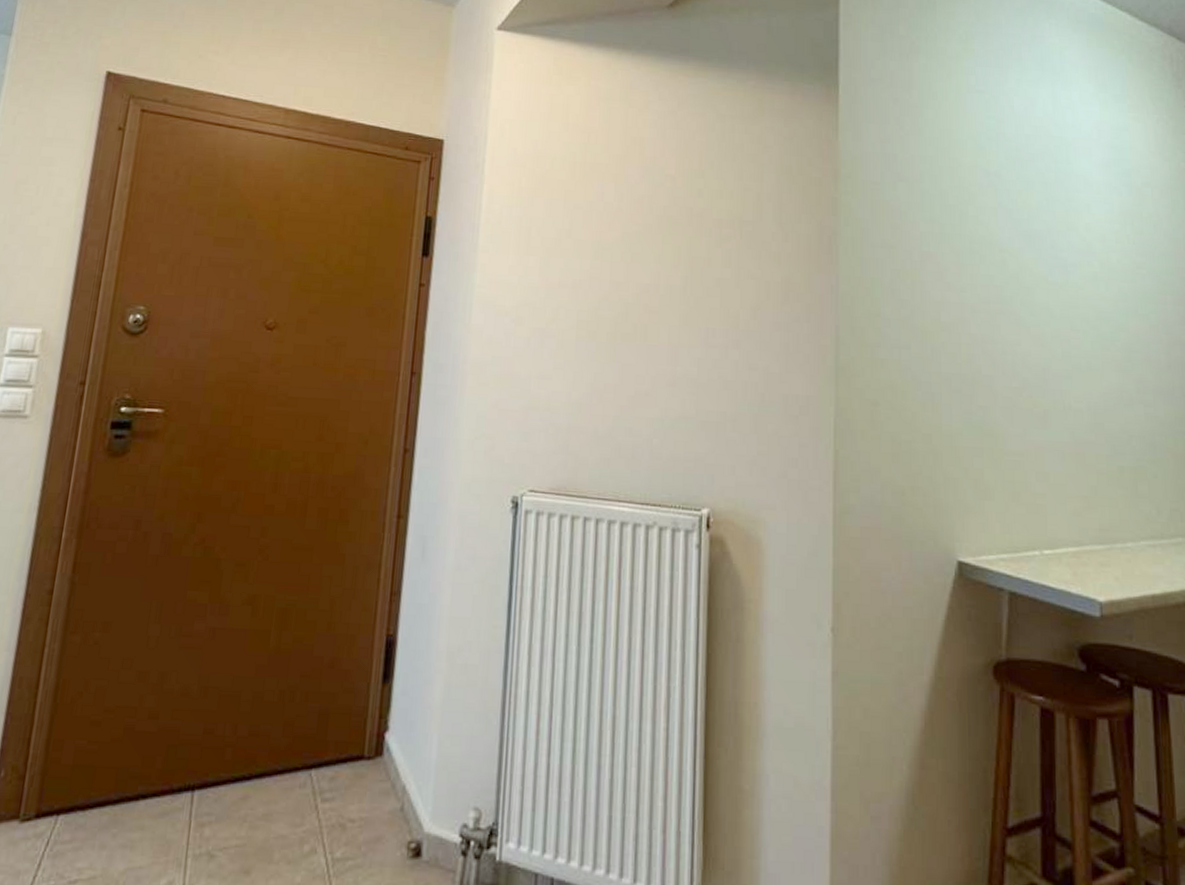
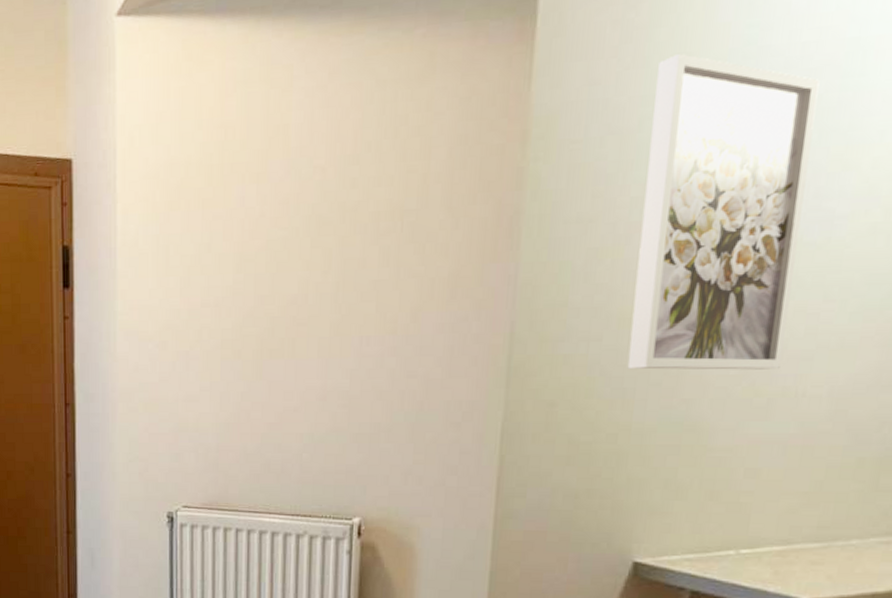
wall art: none [930,128,1050,385] -> present [627,53,820,370]

